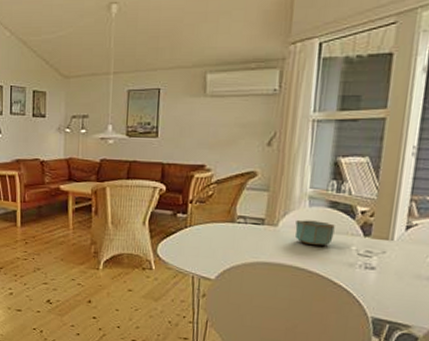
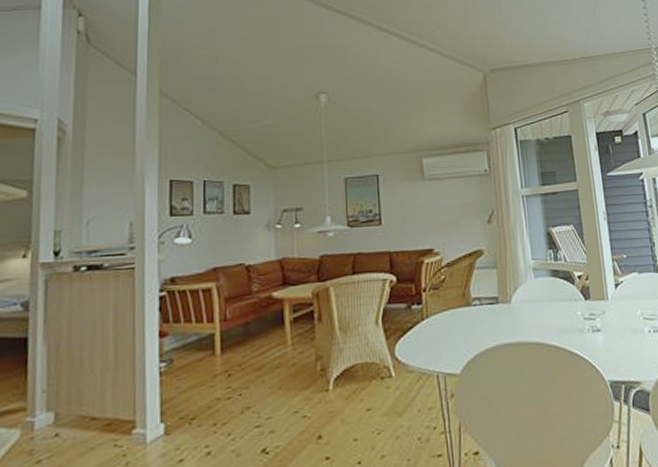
bowl: present [295,219,335,245] -> none [526,291,561,317]

